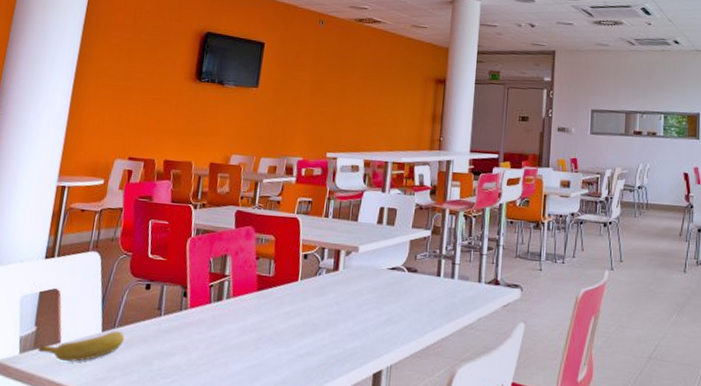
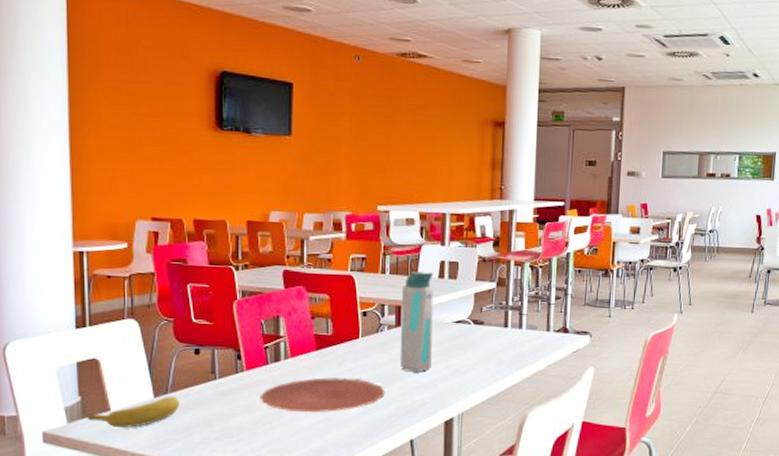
plate: none [198,319,318,357] -> present [260,376,385,413]
water bottle: none [334,216,373,320] -> present [399,271,434,373]

